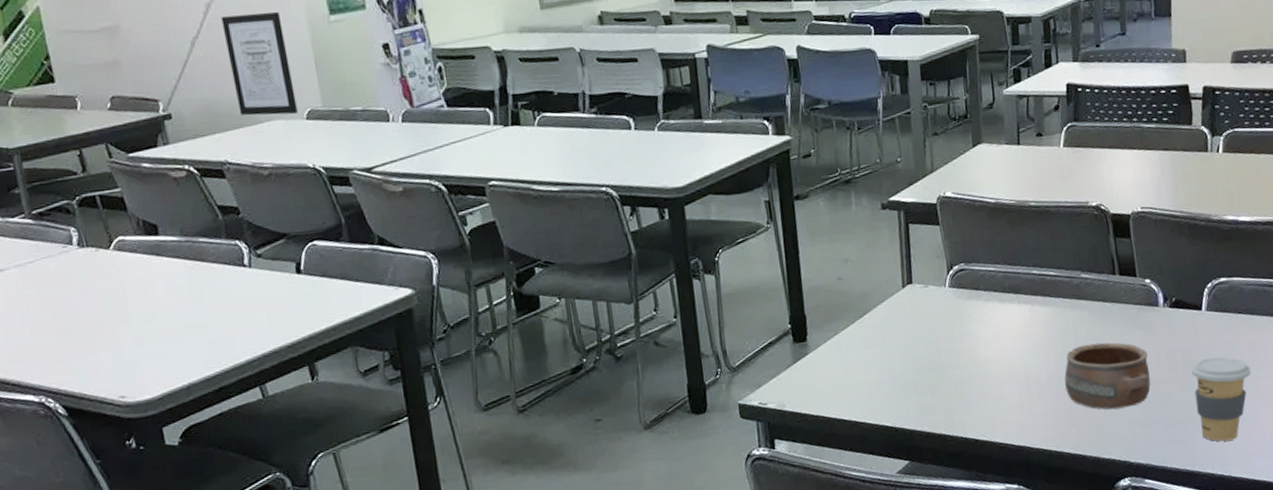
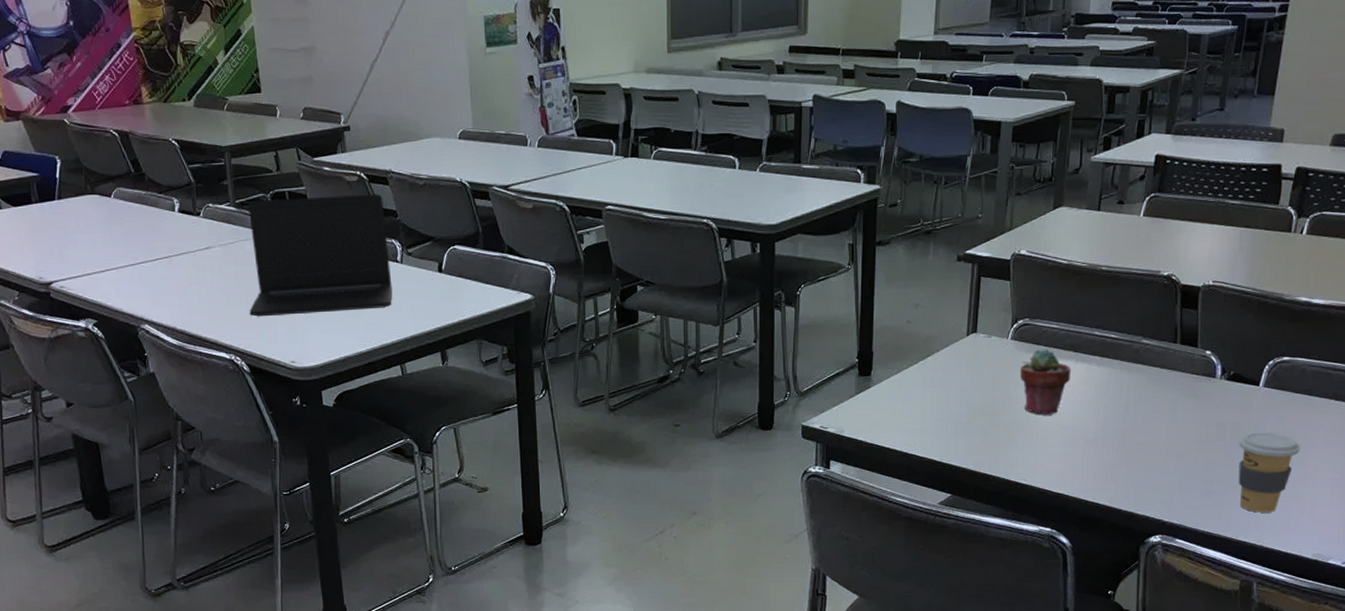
laptop: none [48,189,243,348] -> present [248,194,393,317]
wall art: present [221,12,298,116] -> none [397,42,452,134]
potted succulent: none [962,293,1015,364] -> present [1019,349,1072,415]
pottery: present [1064,342,1151,410] -> none [1111,406,1197,470]

